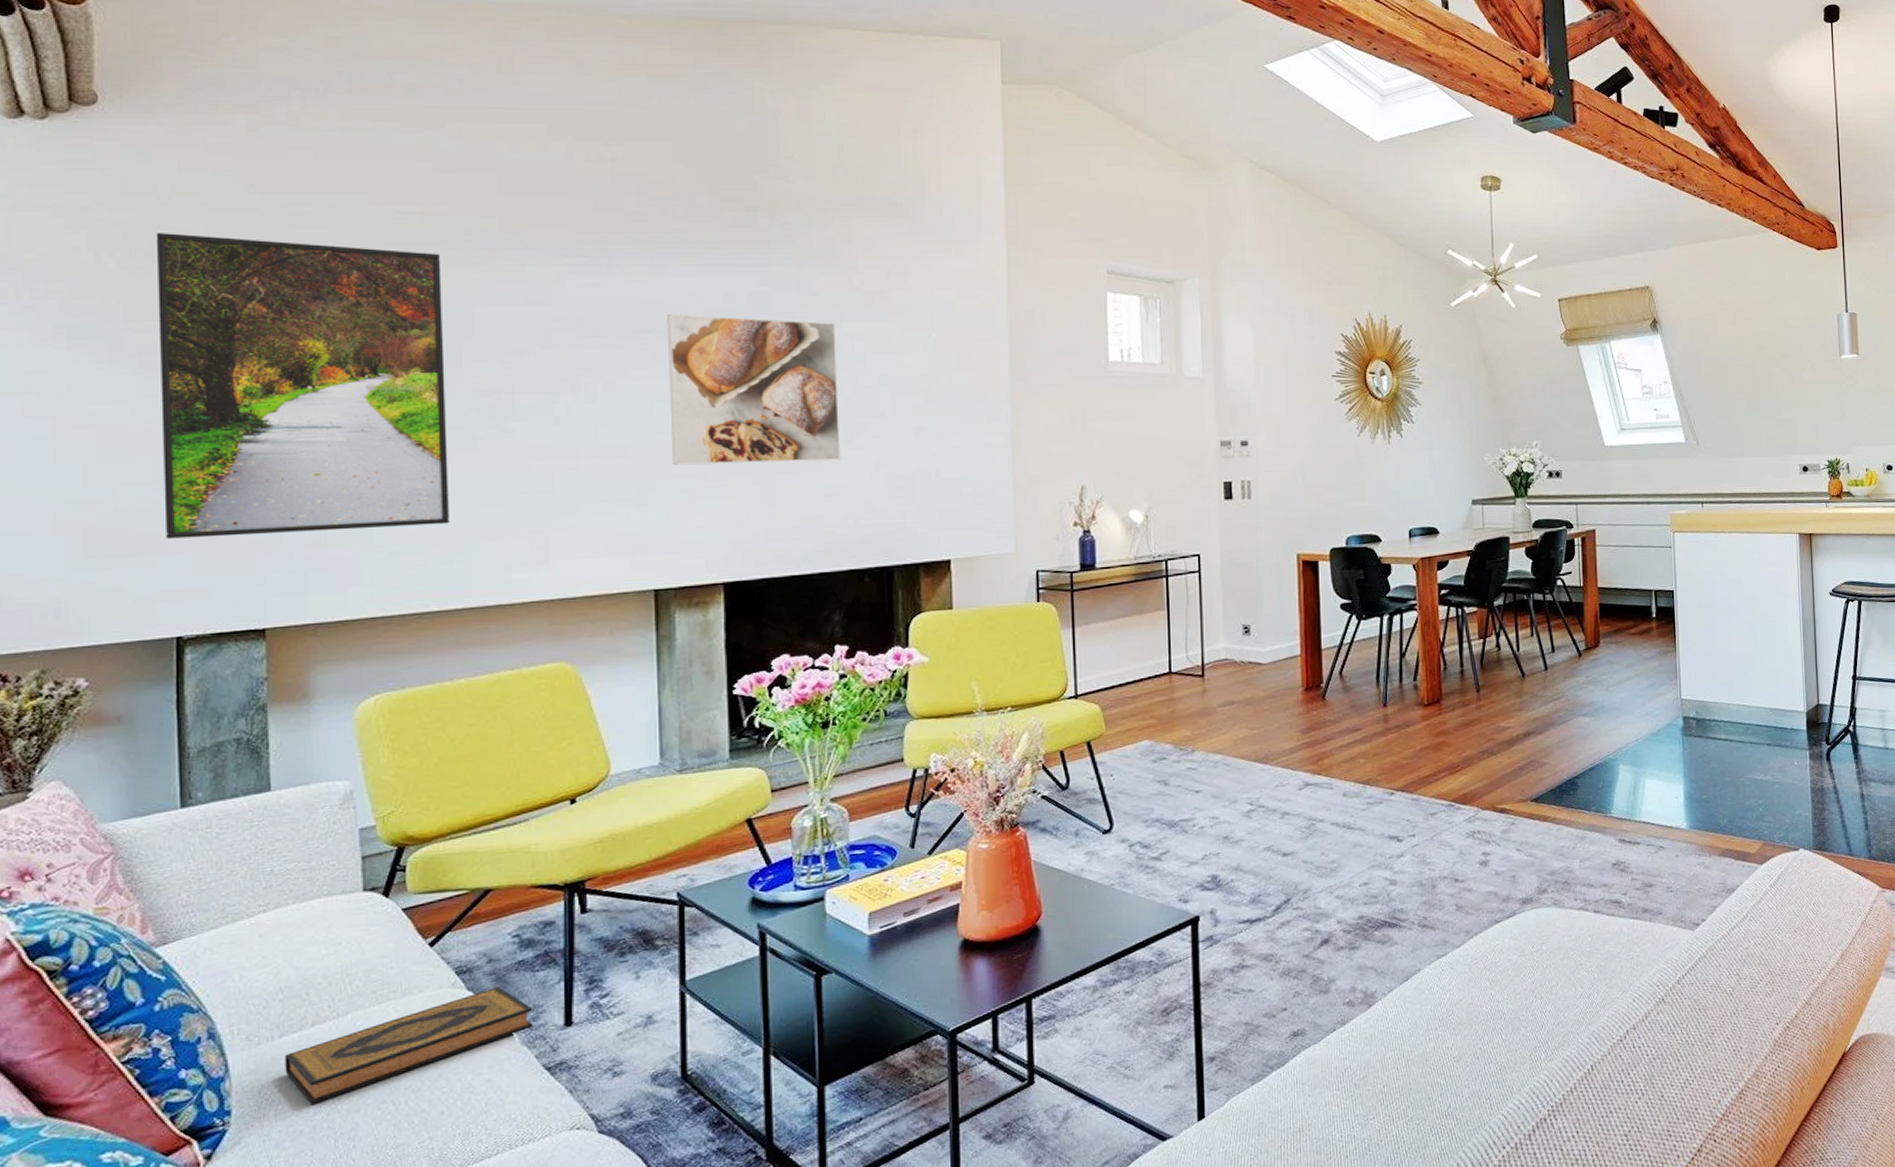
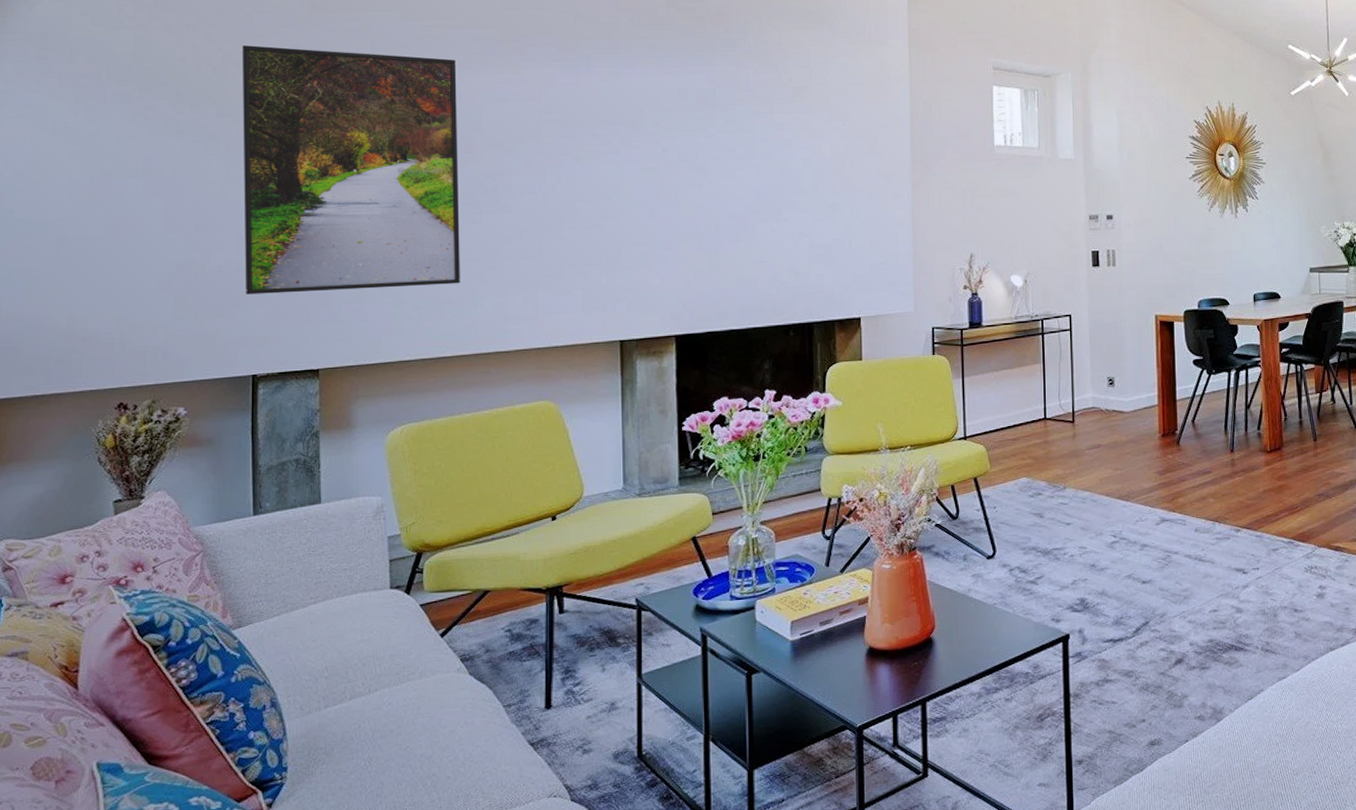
hardback book: present [285,987,533,1104] -> none [328,673,521,765]
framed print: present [666,314,842,465] -> none [632,108,772,236]

